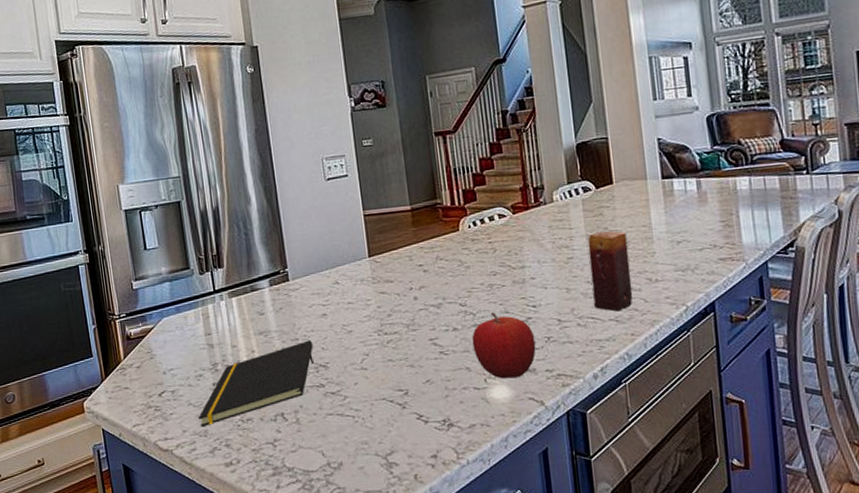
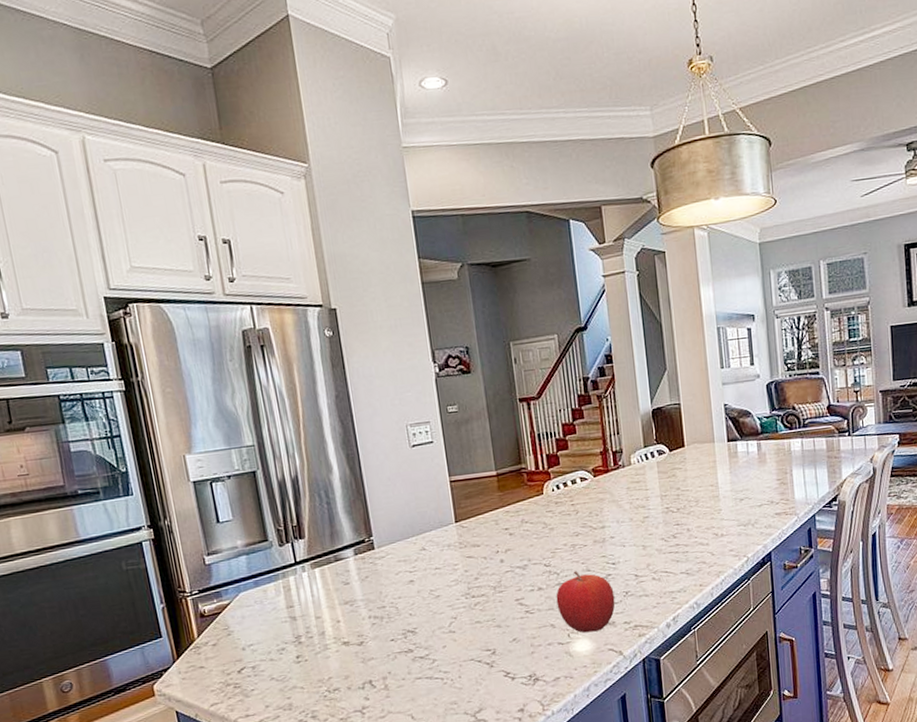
notepad: present [198,340,314,426] -> none [281,607,402,700]
candle: present [588,230,633,312] -> none [662,490,702,565]

